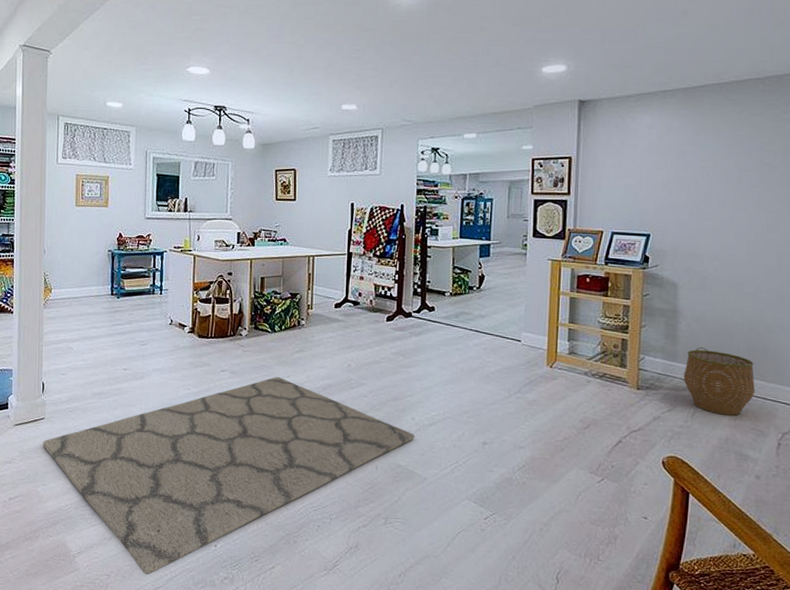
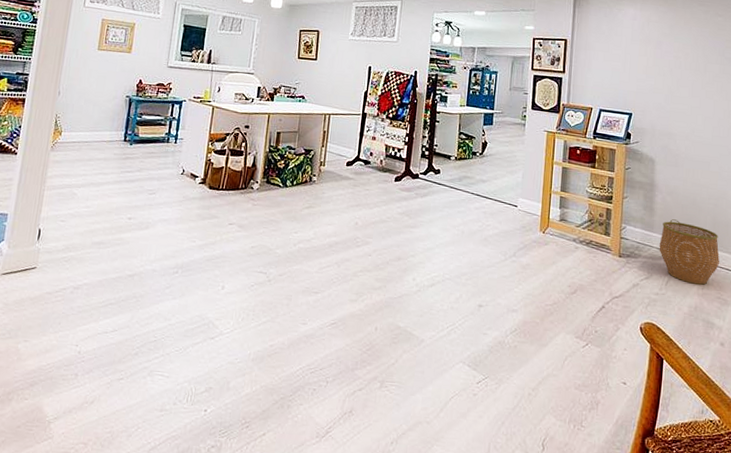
rug: present [42,377,415,575] -> none [30,232,415,443]

